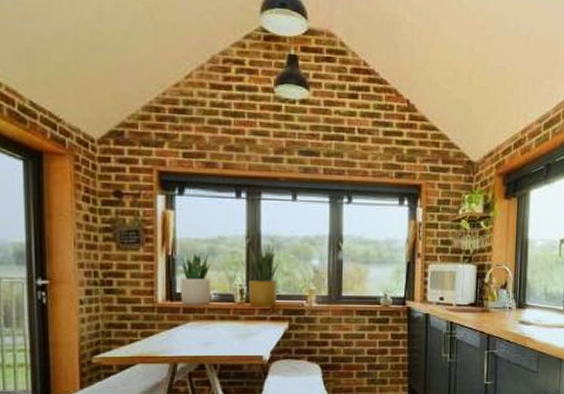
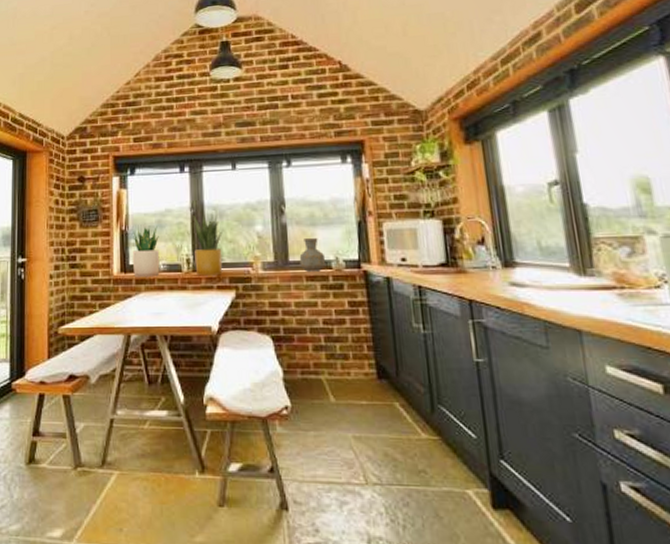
vase: none [352,275,376,308] -> present [299,238,326,273]

